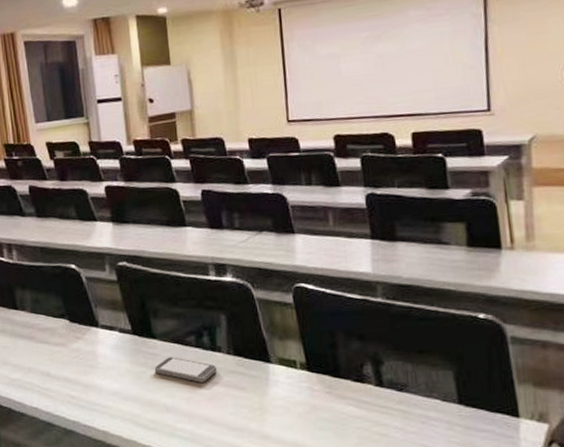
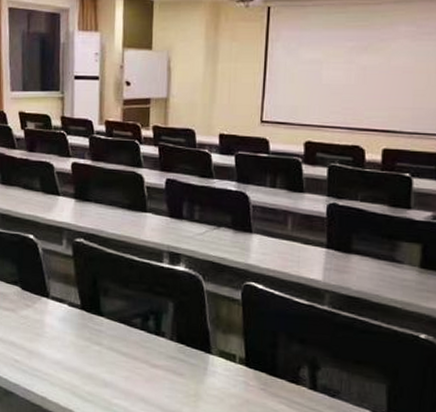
smartphone: present [154,357,218,383] -> none [98,335,159,364]

